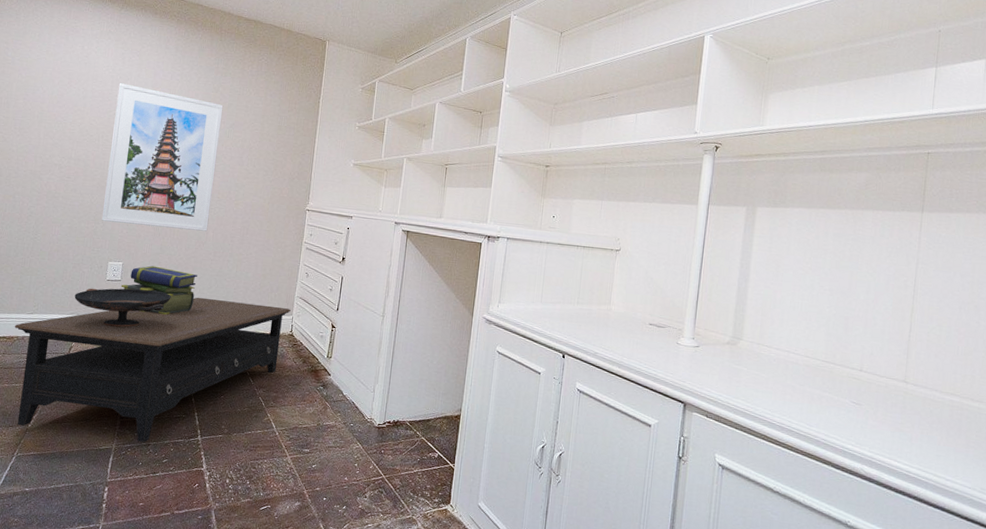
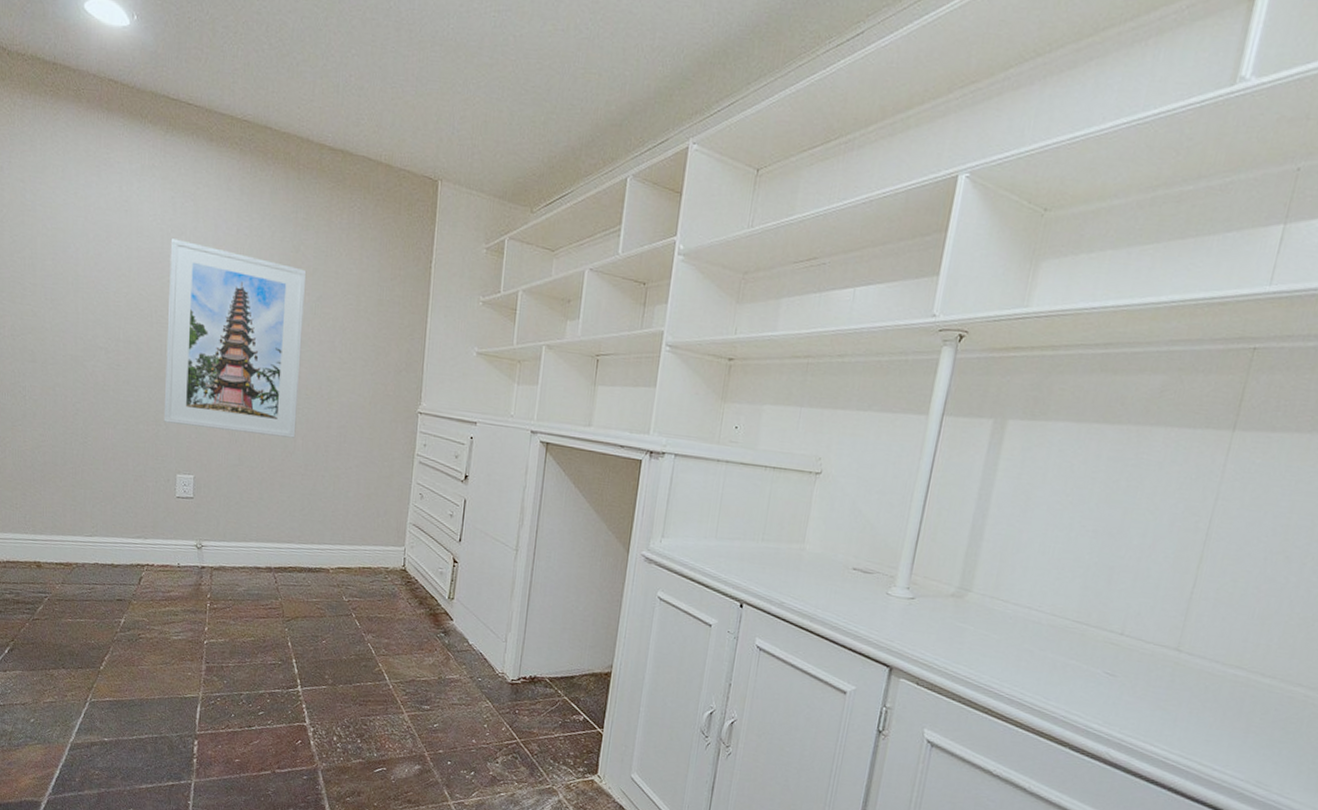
coffee table: present [14,297,291,442] -> none [72,520,402,691]
decorative bowl: present [74,288,171,328] -> none [139,506,256,556]
stack of books: present [121,265,197,315] -> none [194,480,286,542]

